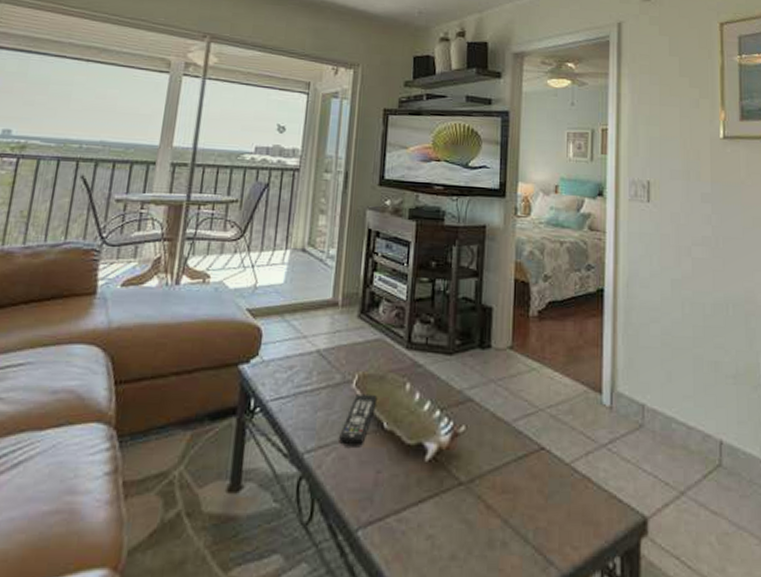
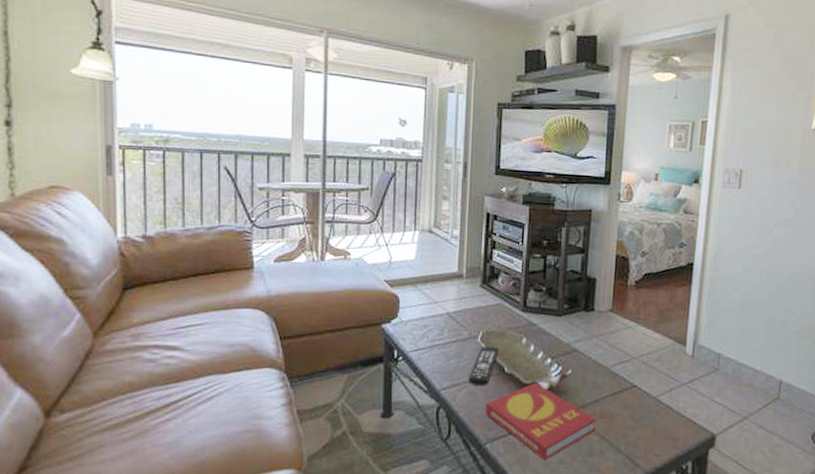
book: none [358,443,497,554] -> present [485,382,597,460]

